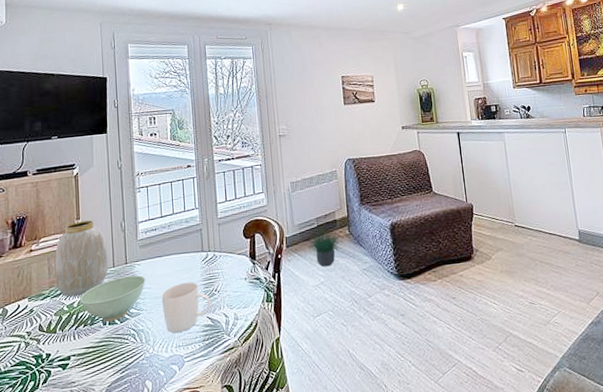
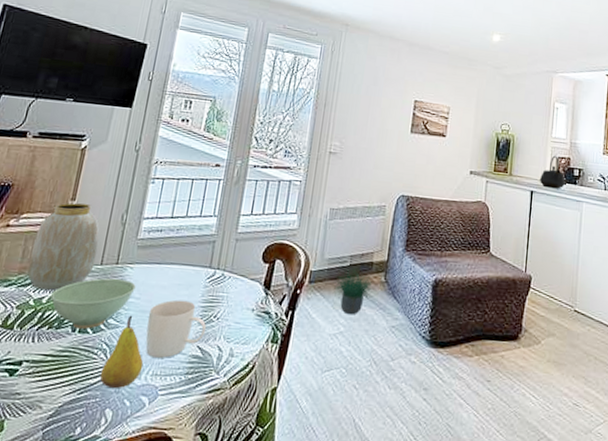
fruit: none [134,302,167,364] -> present [99,315,144,389]
kettle: none [462,98,486,127] -> present [539,155,565,189]

